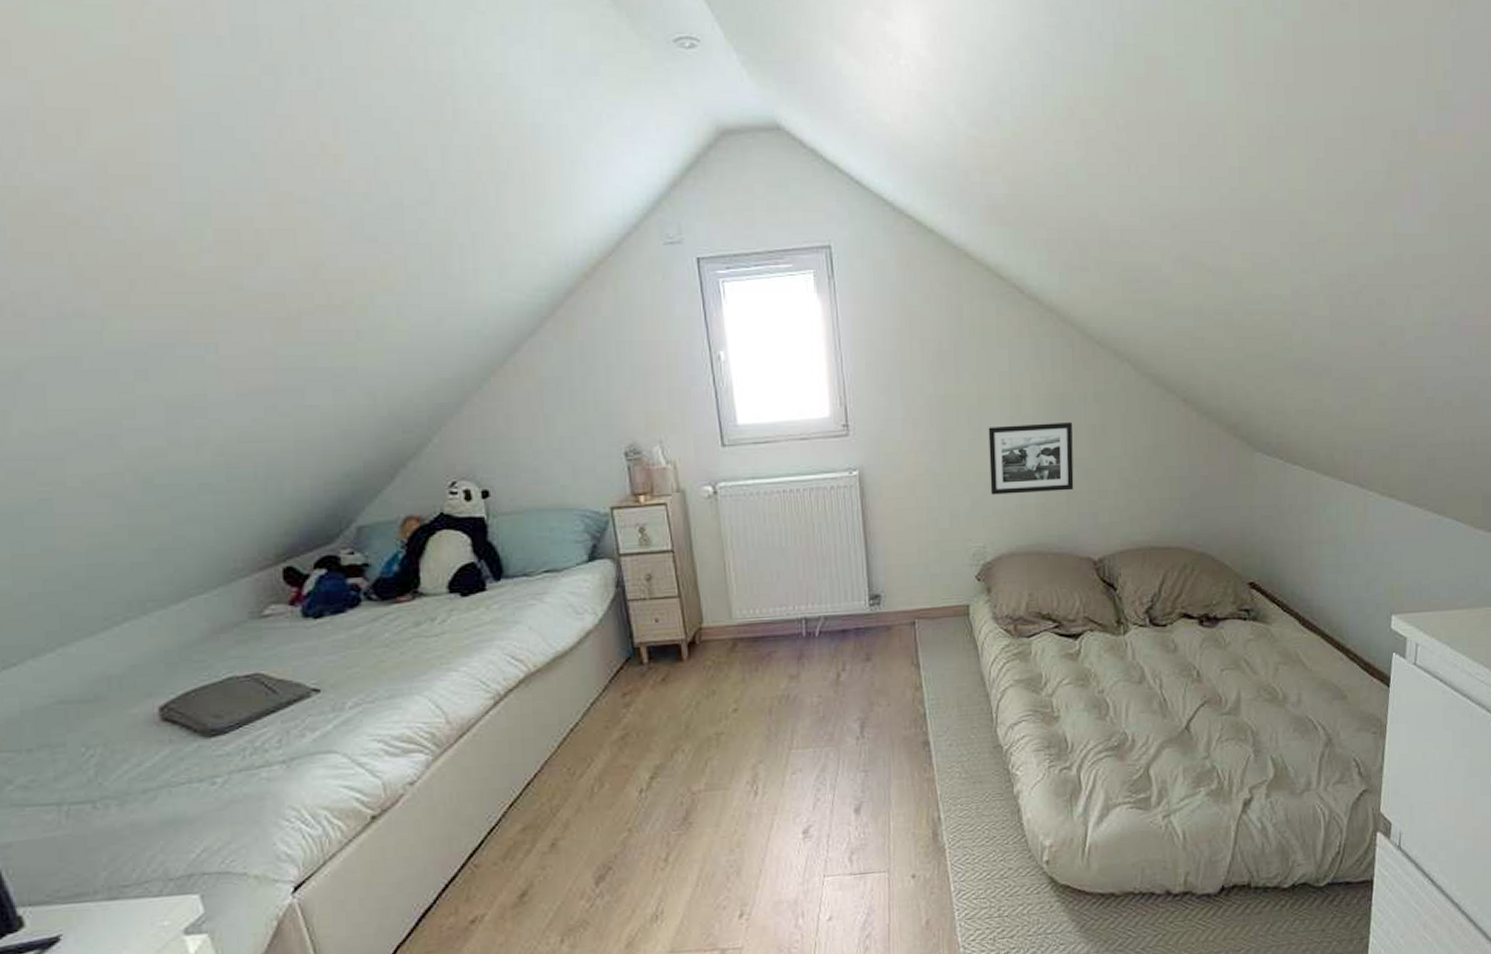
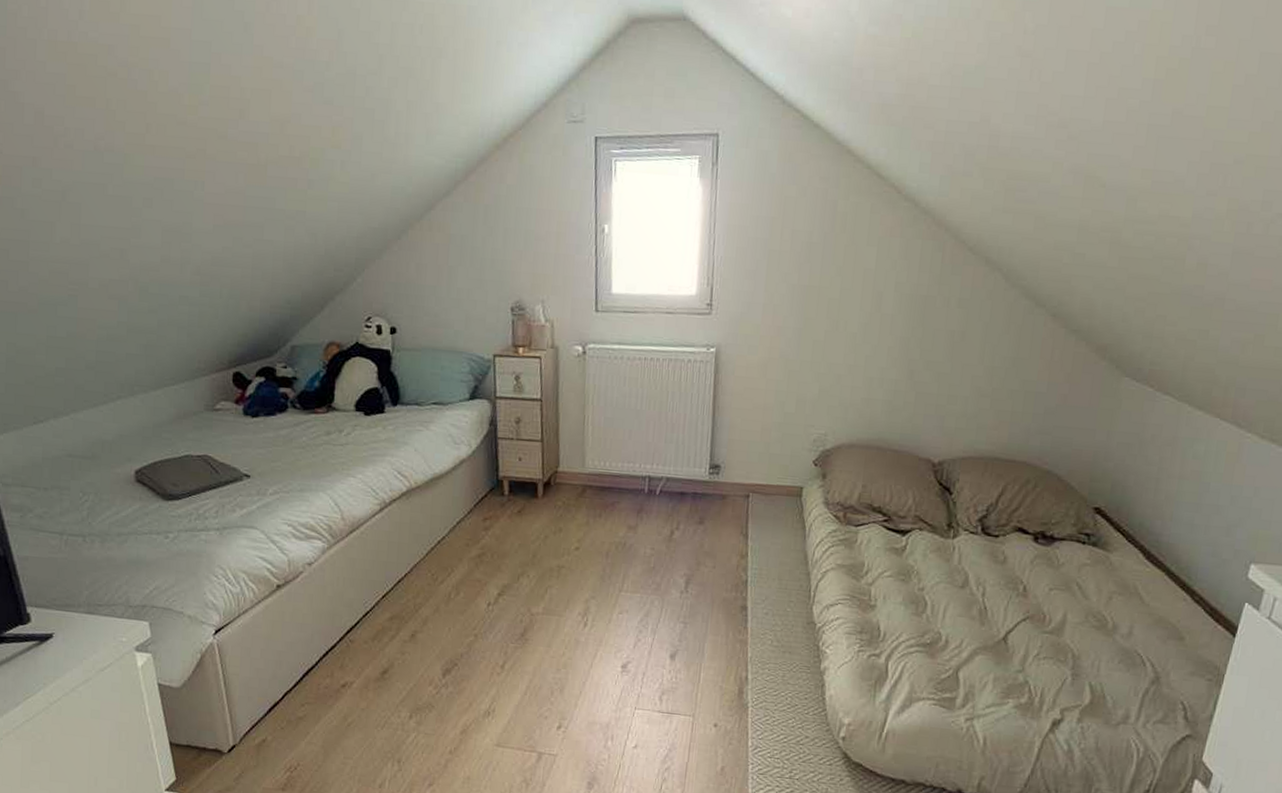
picture frame: present [988,422,1074,495] -> none [839,321,932,392]

